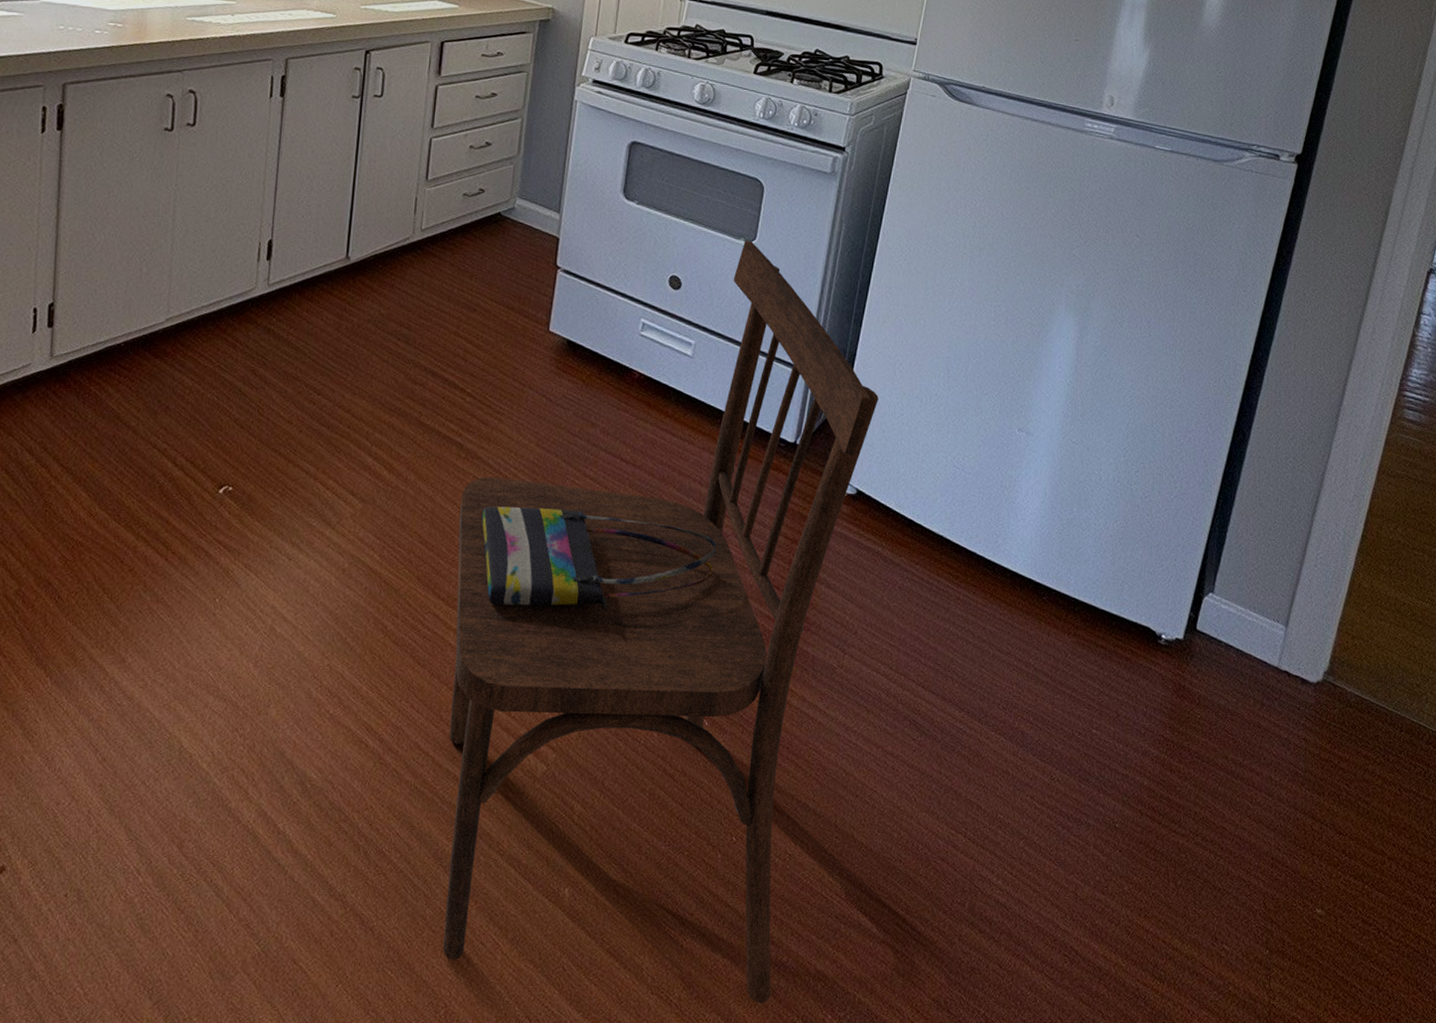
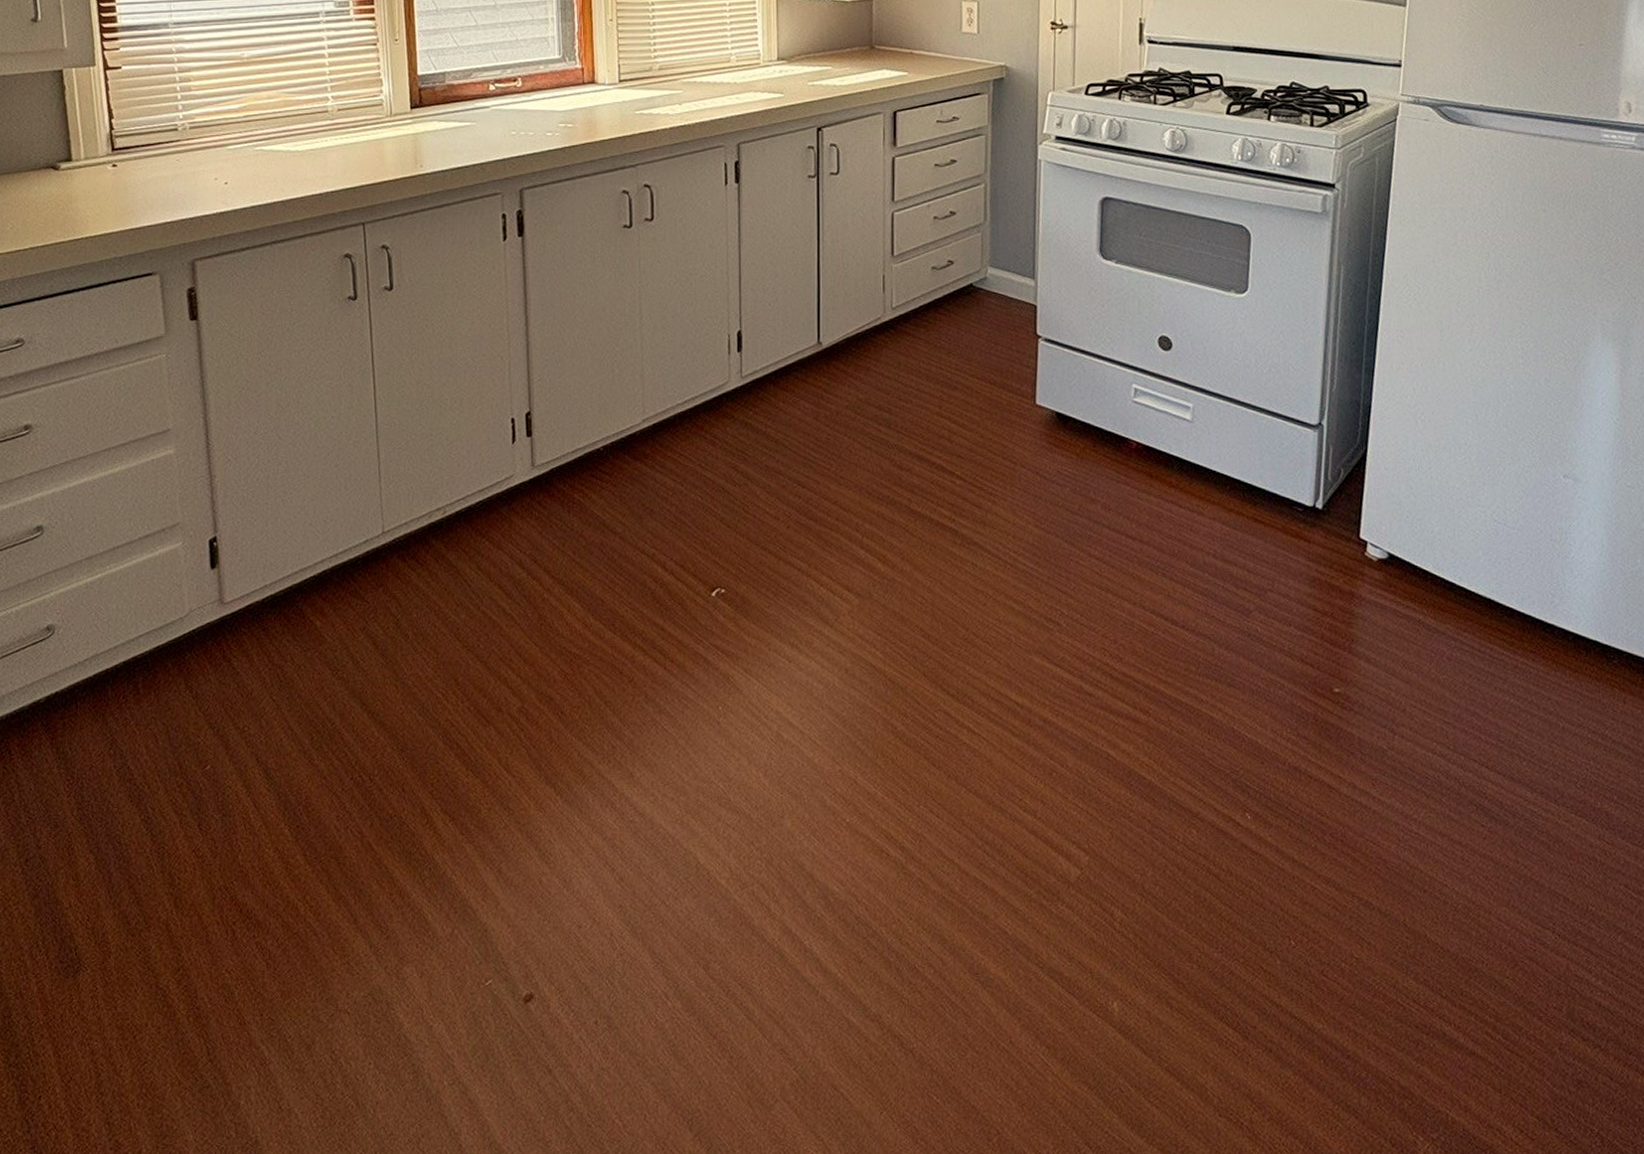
dining chair: present [442,240,879,1003] -> none [960,292,1402,1125]
tote bag: present [481,506,717,612] -> none [985,593,1240,701]

